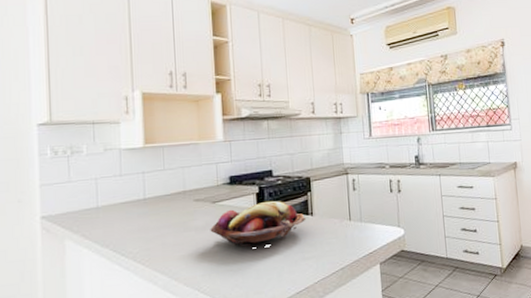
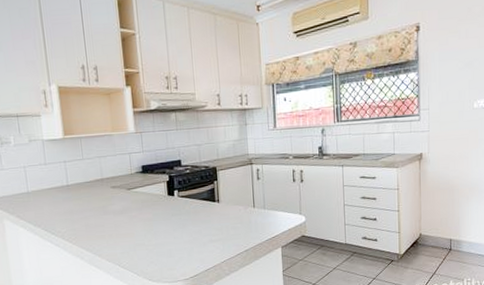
fruit basket: present [210,200,307,247] -> none [126,188,213,229]

